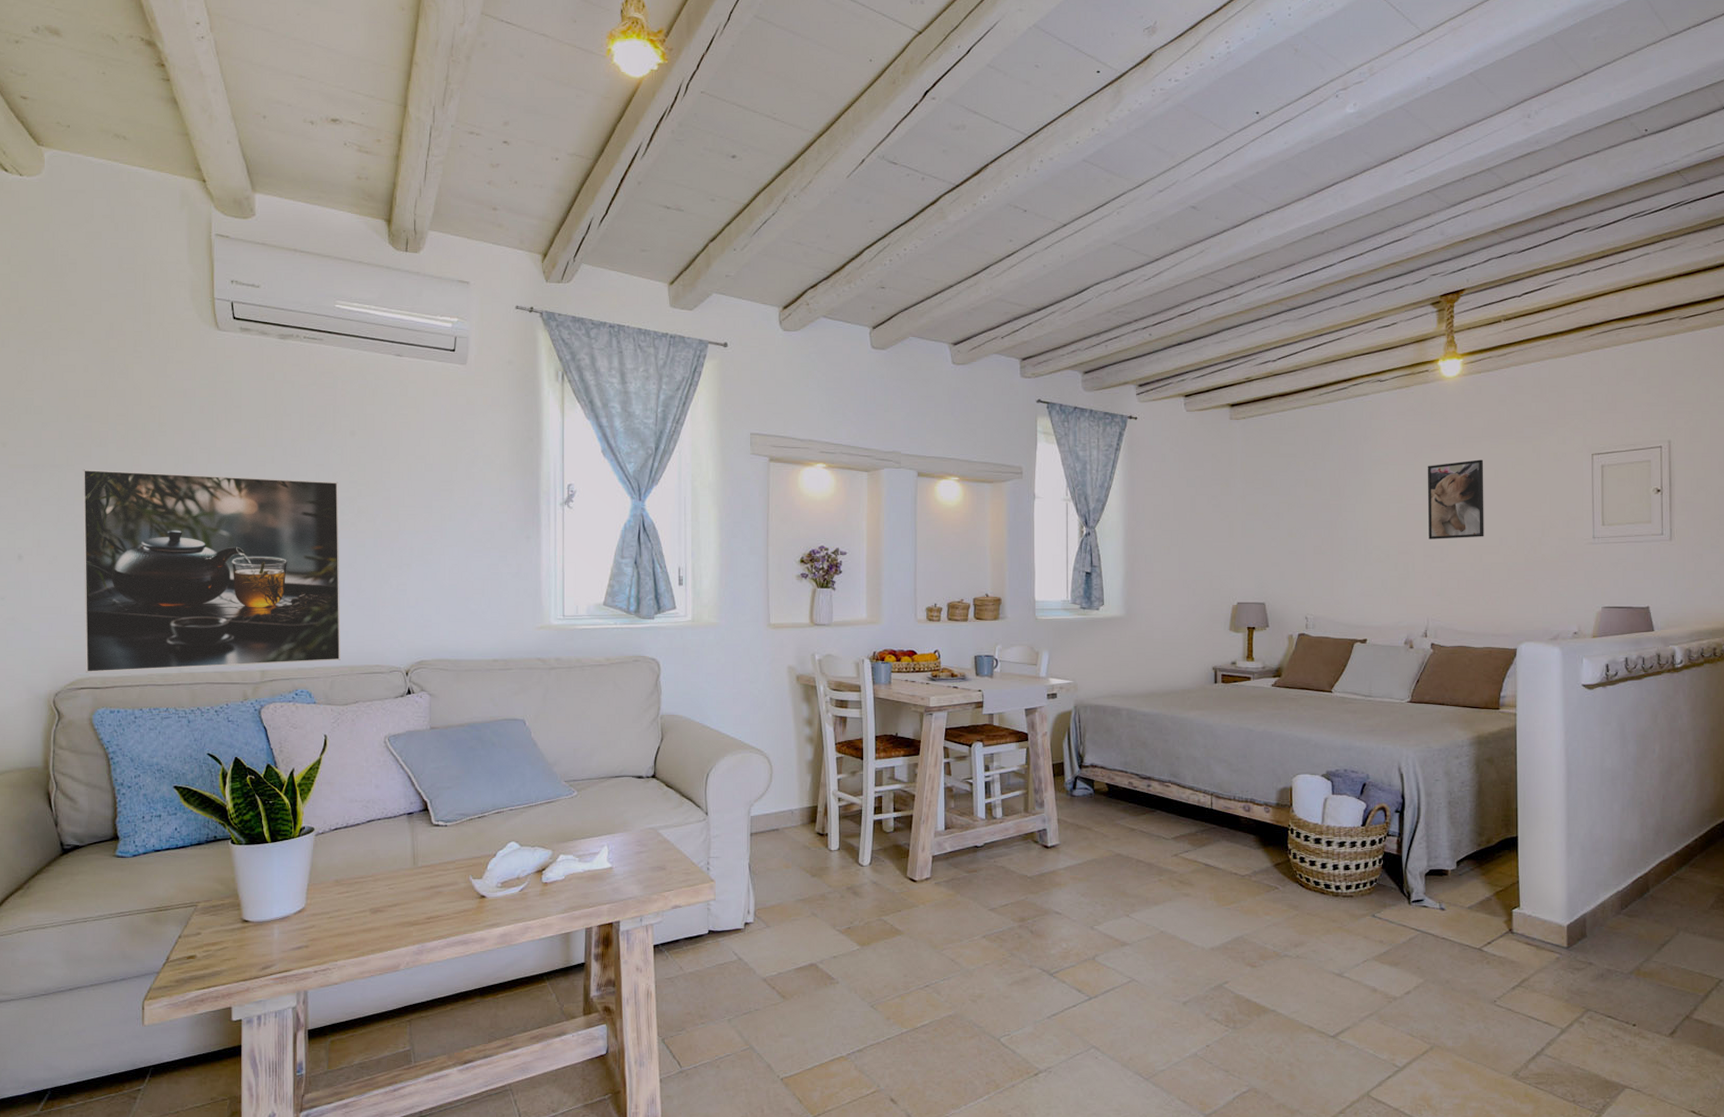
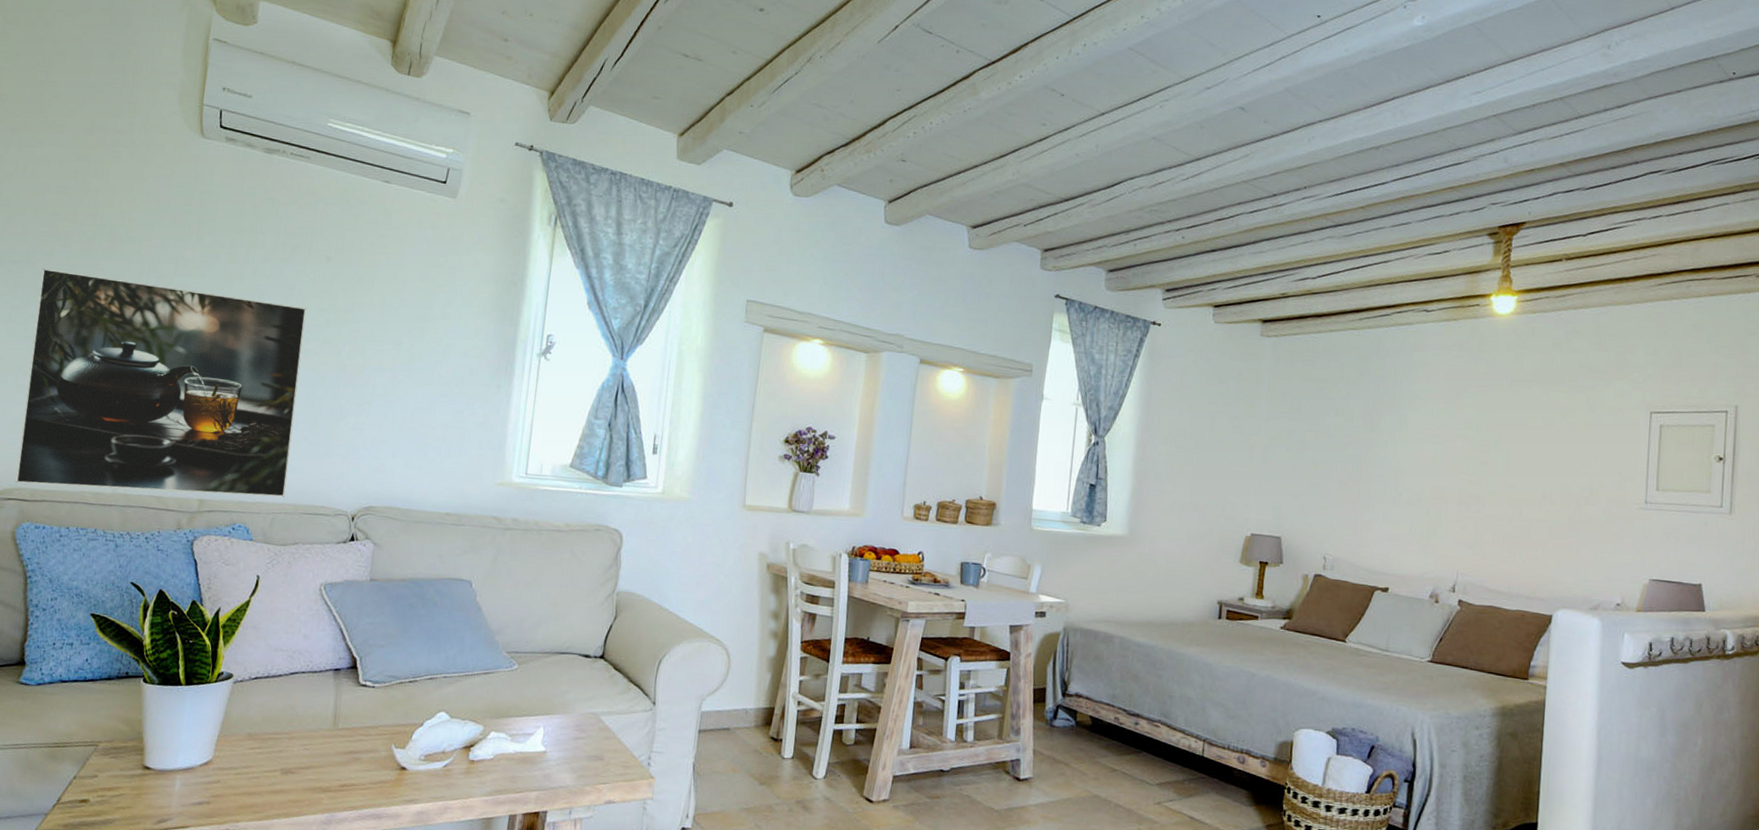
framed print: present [1428,459,1484,539] -> none [1465,405,1532,490]

